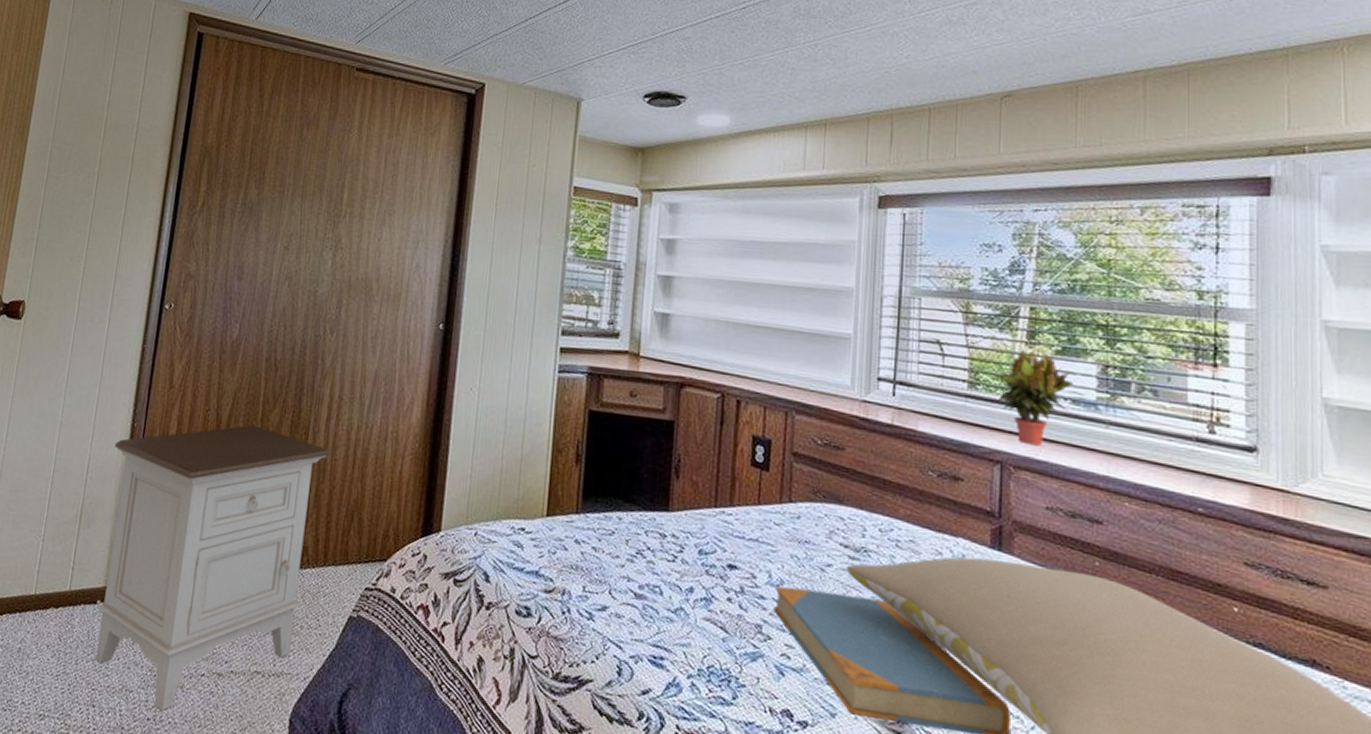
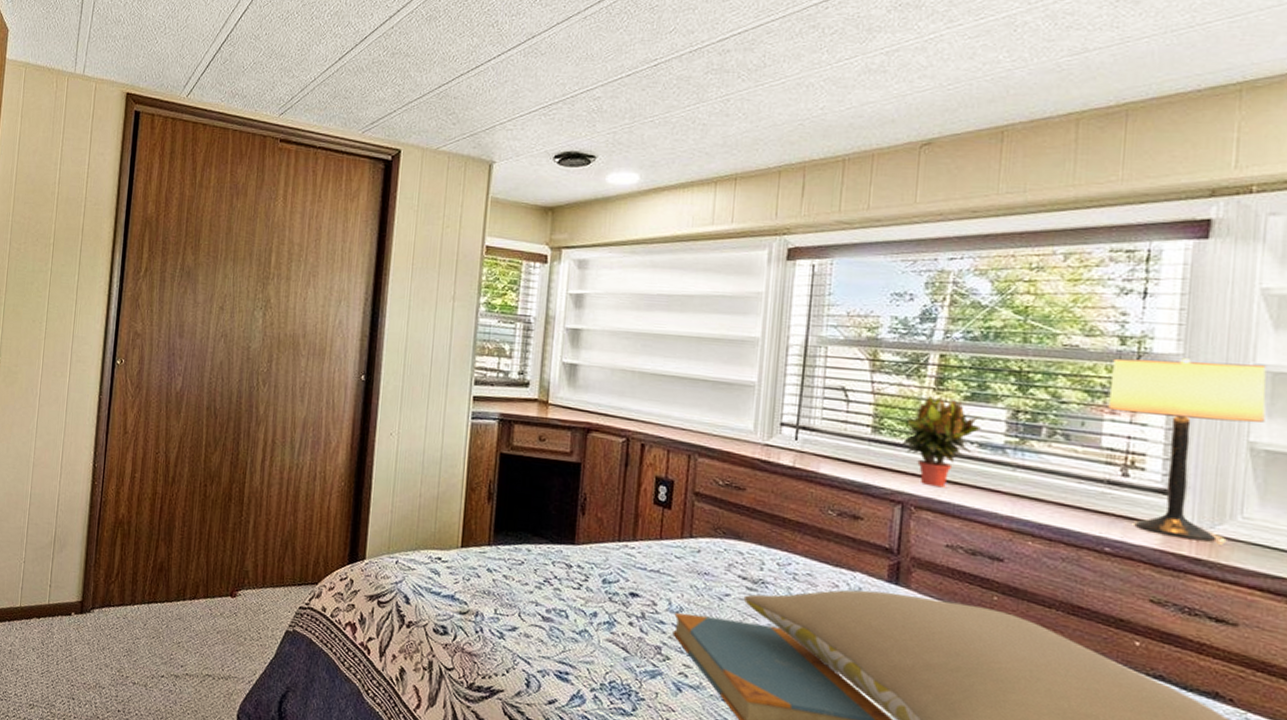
nightstand: present [95,425,331,711] -> none [72,465,266,705]
table lamp: none [1191,312,1335,504] -> present [1108,358,1266,545]

